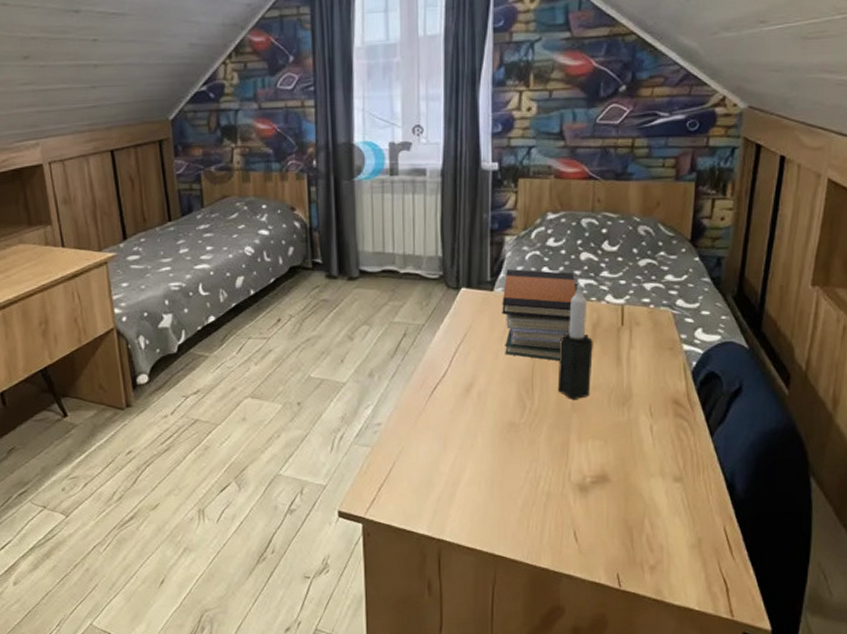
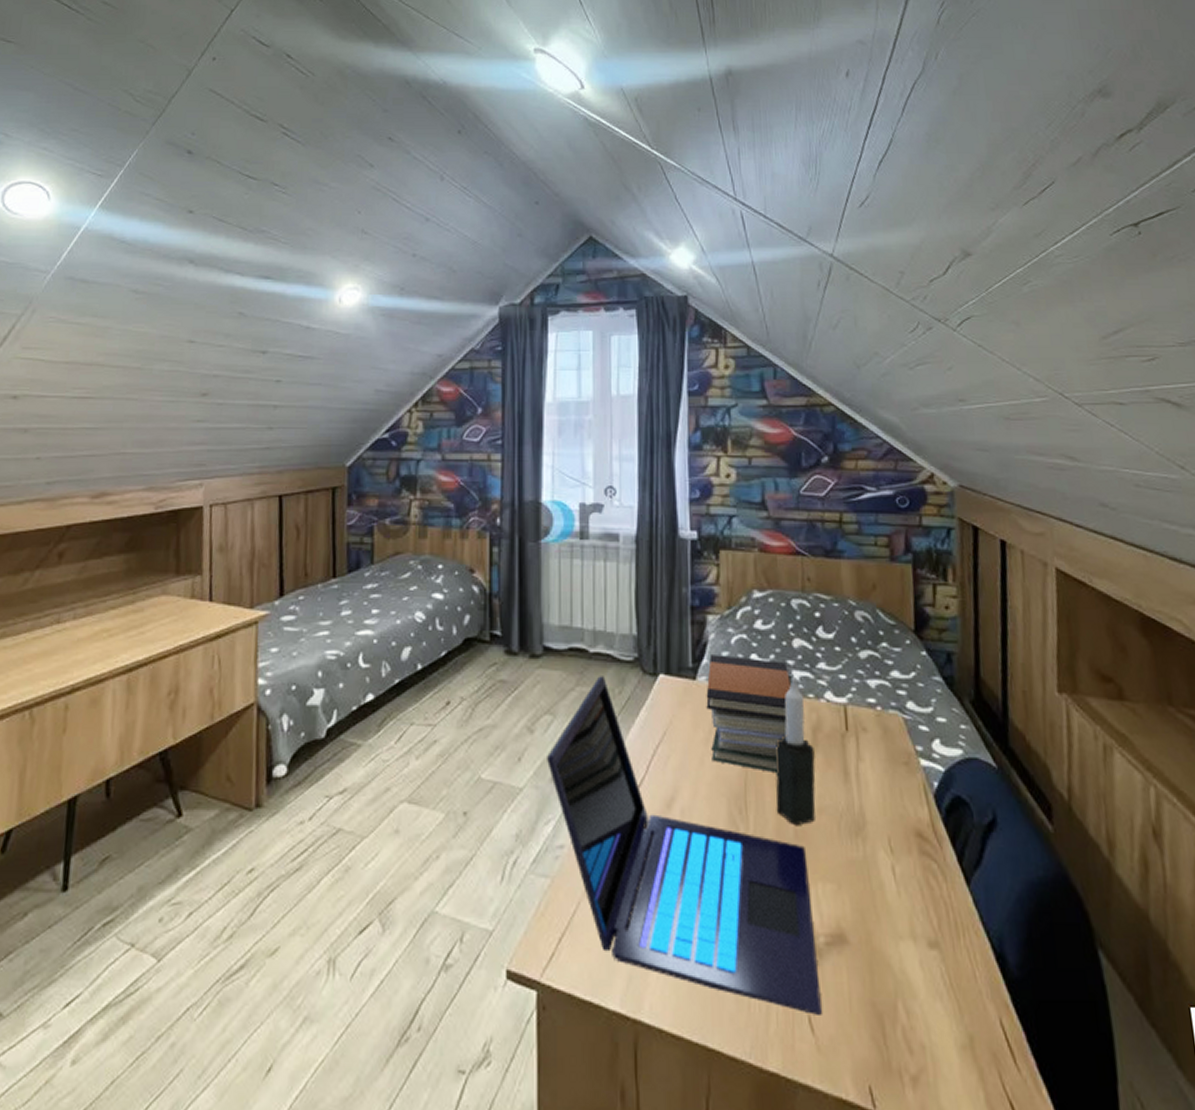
laptop: none [365,292,585,530] -> present [547,676,822,1015]

